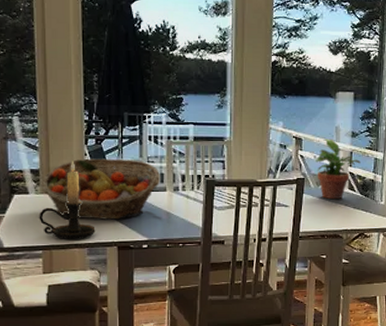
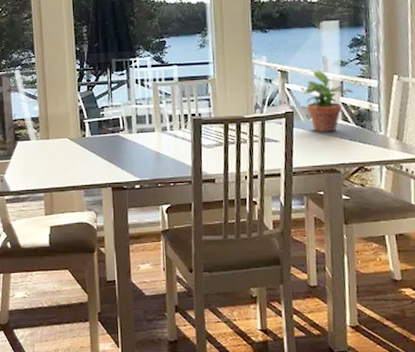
candle holder: present [39,160,96,240] -> none [40,107,91,183]
fruit basket: present [41,158,161,220] -> none [40,102,149,162]

